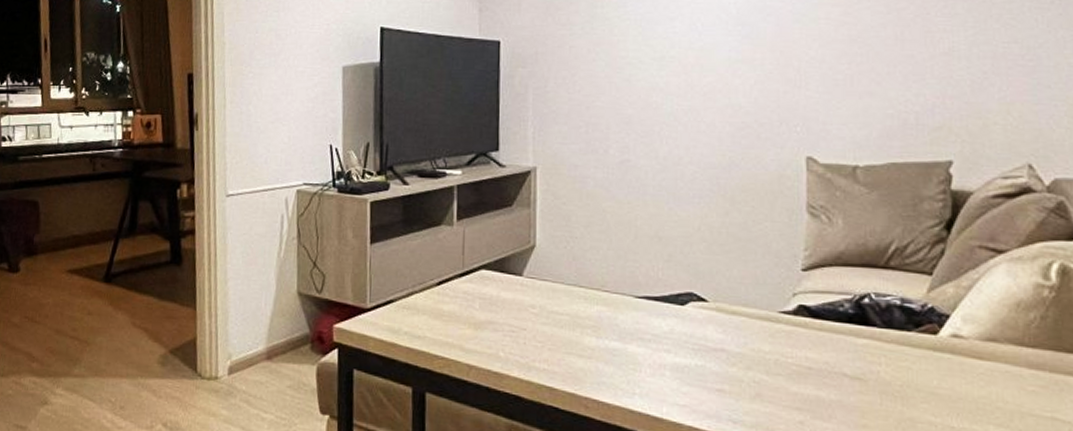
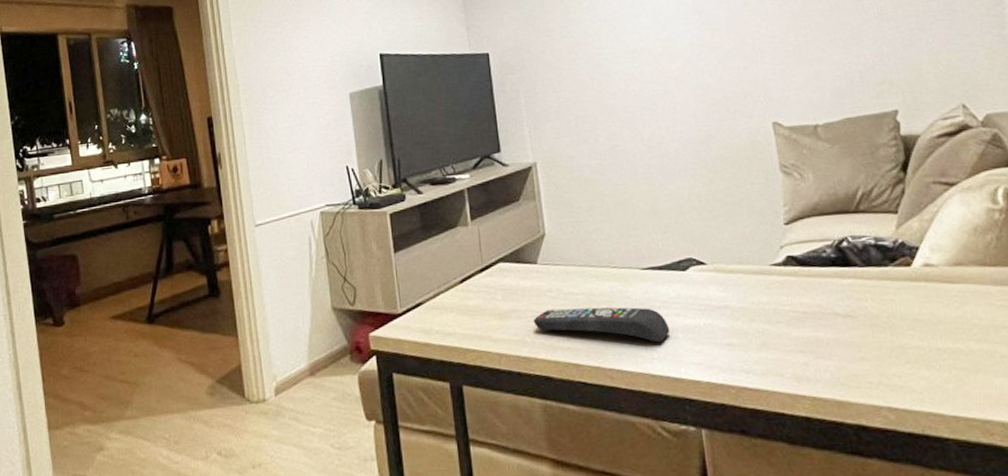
remote control: none [509,326,657,378] -> present [533,307,670,343]

